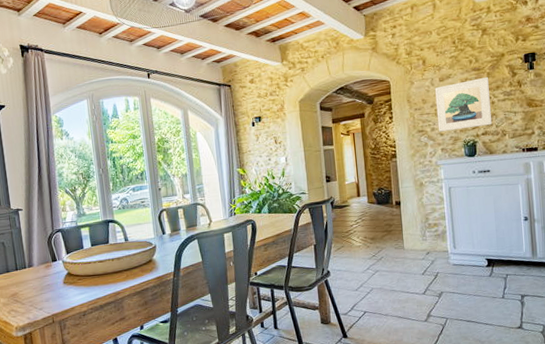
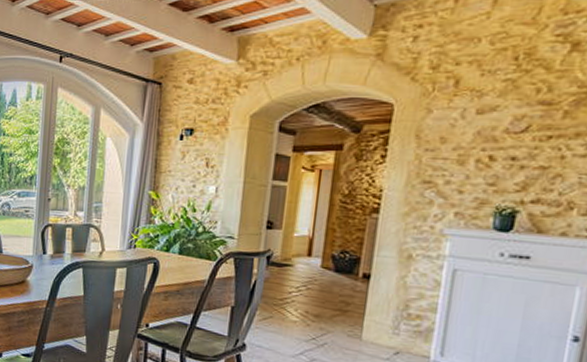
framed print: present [435,76,493,132] -> none [456,116,564,190]

